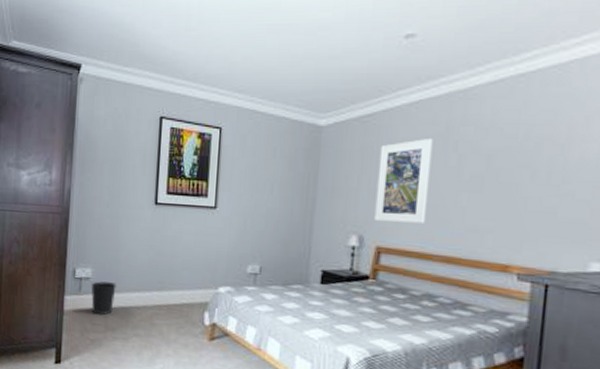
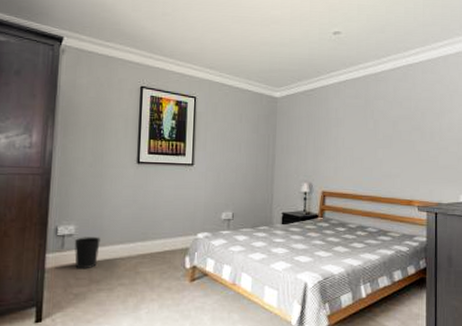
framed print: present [374,139,433,223] -> none [319,108,357,172]

